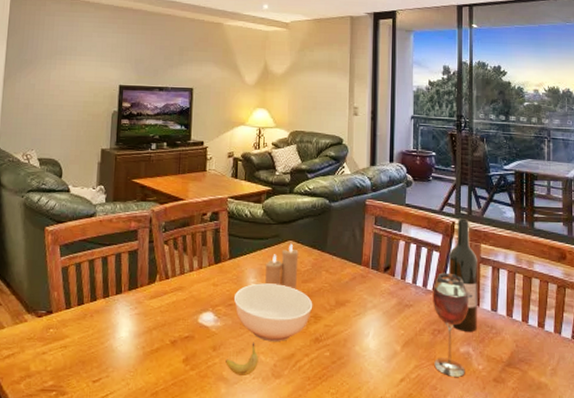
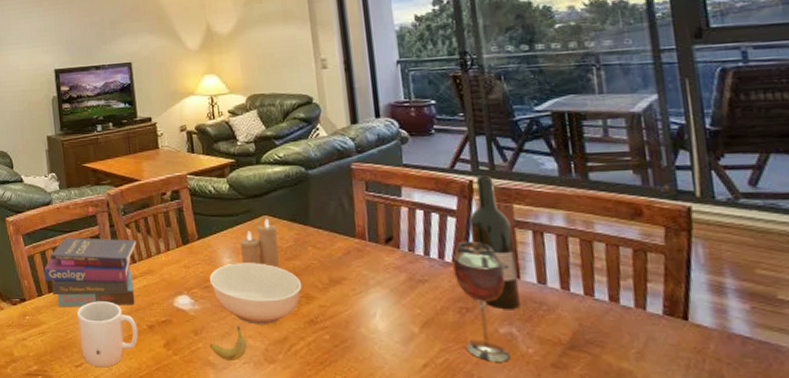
books: none [75,251,172,321] -> present [43,238,136,307]
mug: none [101,315,161,383] -> present [77,301,139,368]

